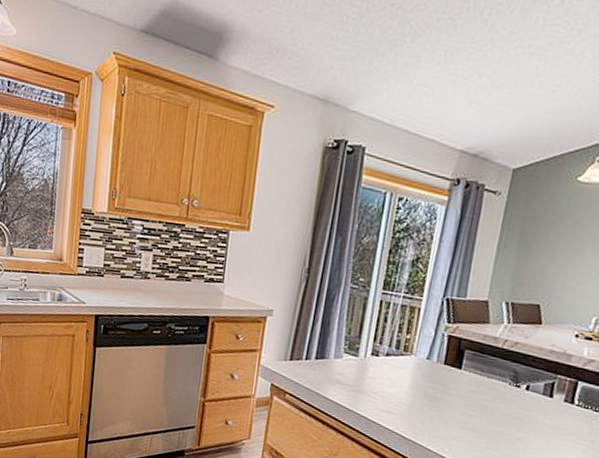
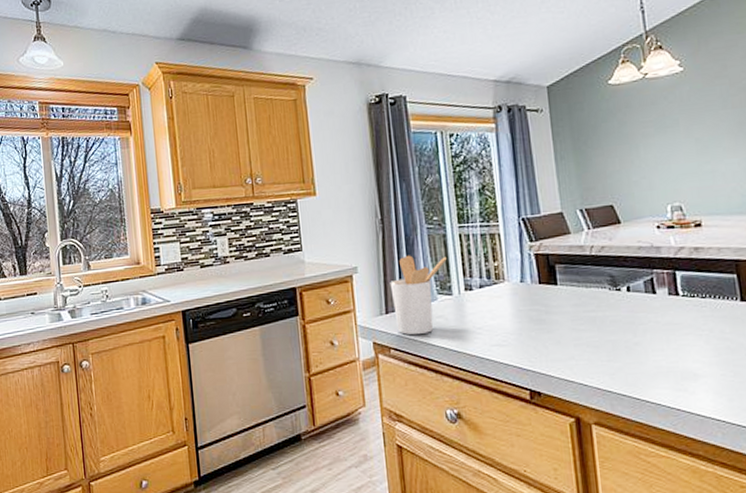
utensil holder: none [297,309,362,387] -> present [390,255,447,335]

